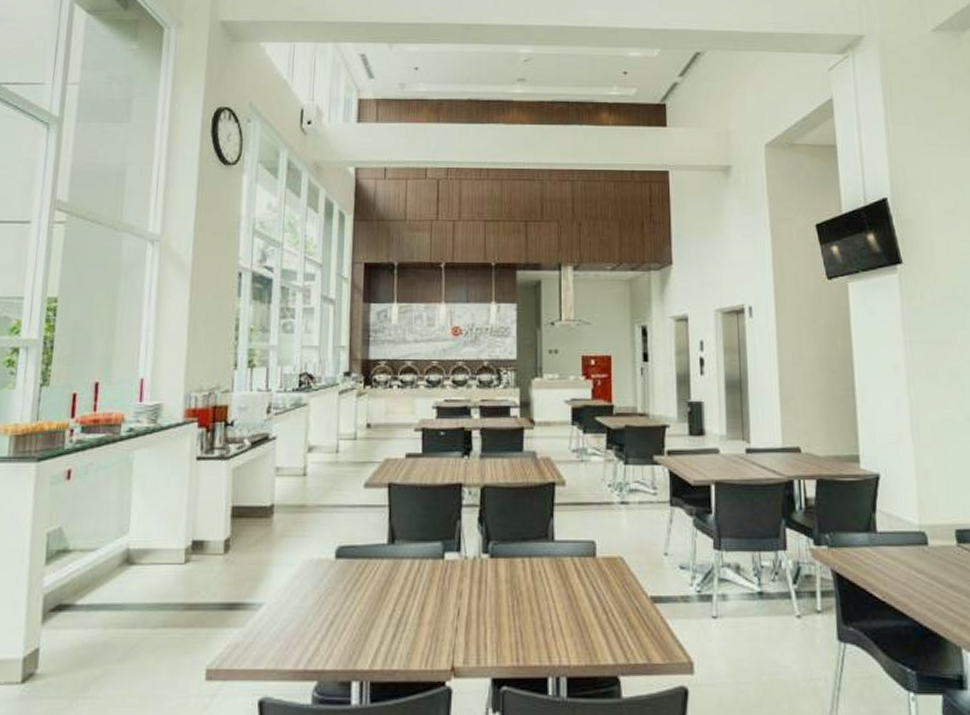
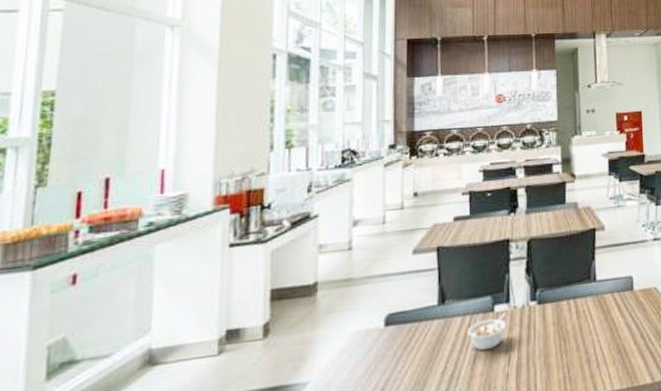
legume: none [417,561,457,599] -> present [468,312,507,351]

